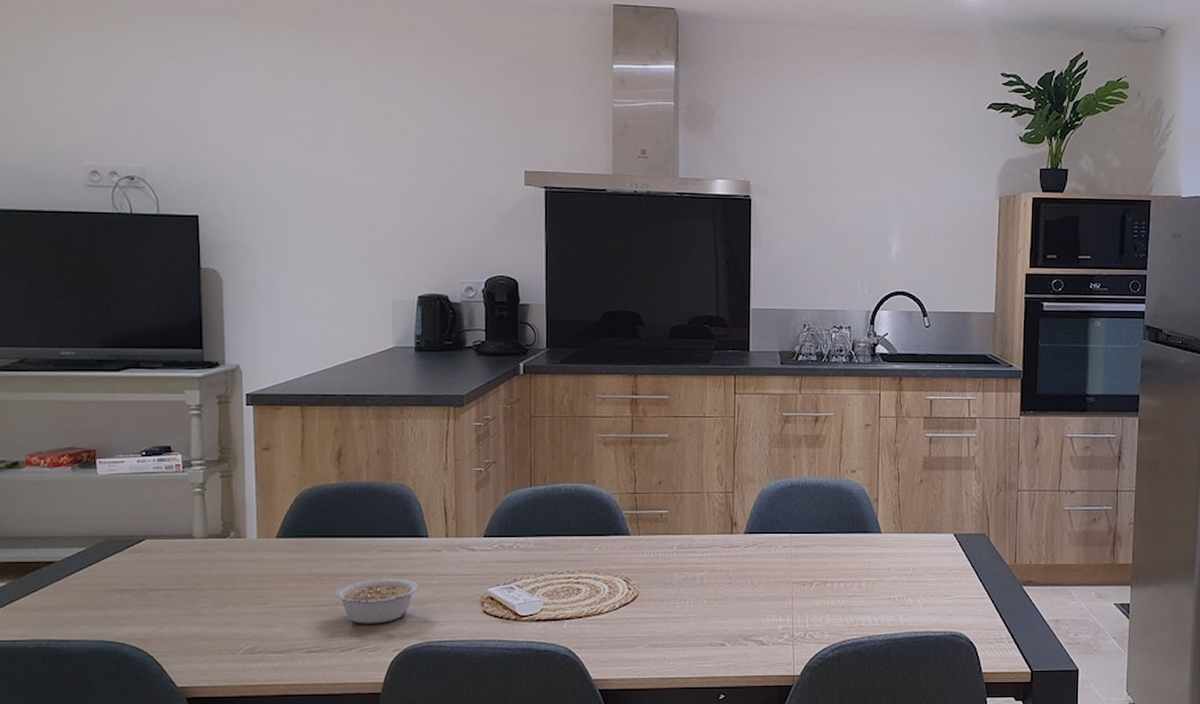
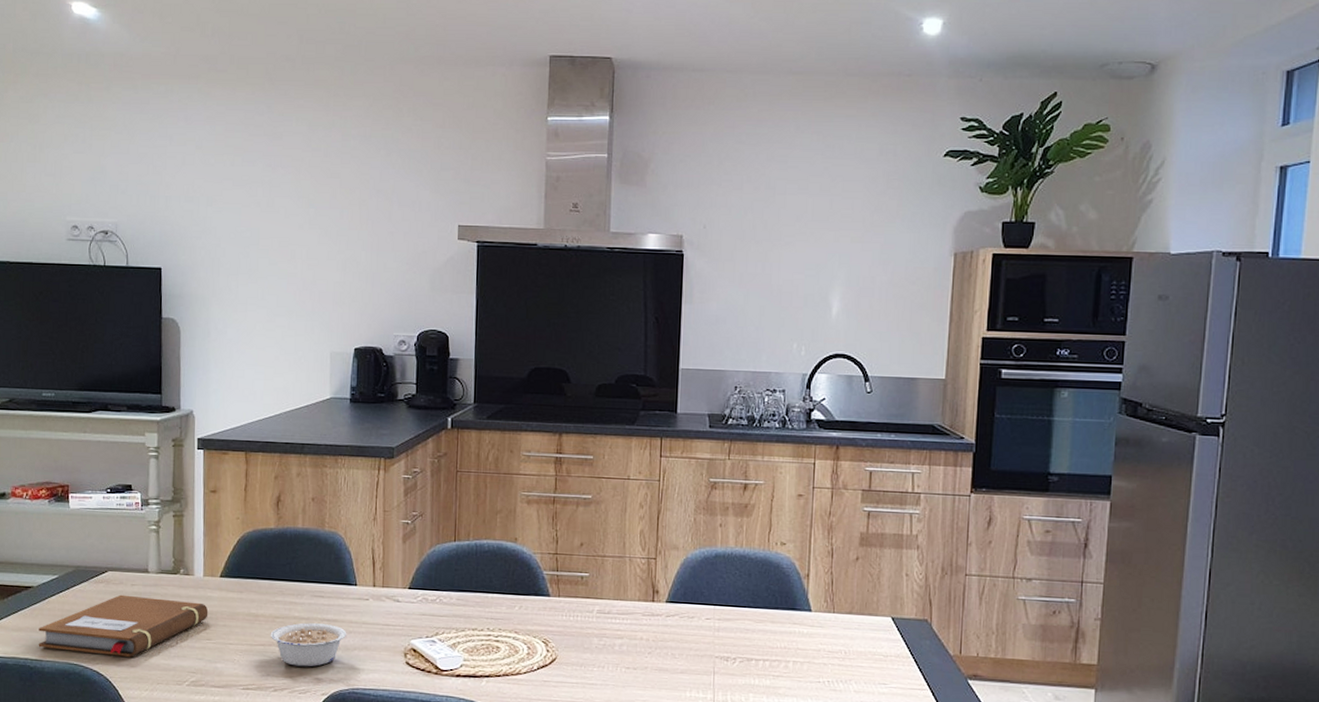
notebook: none [64,563,264,629] -> present [38,594,209,657]

